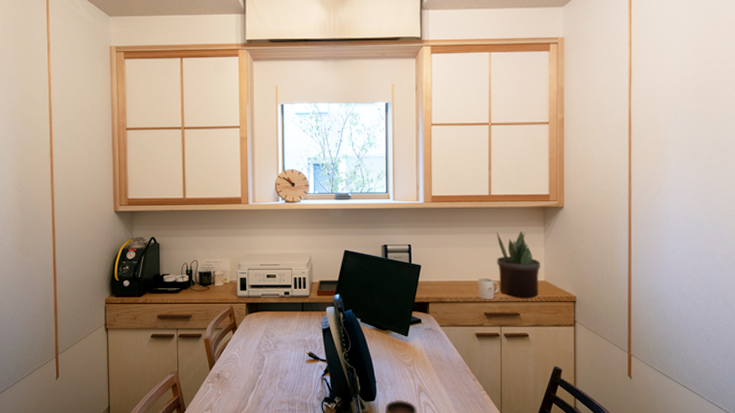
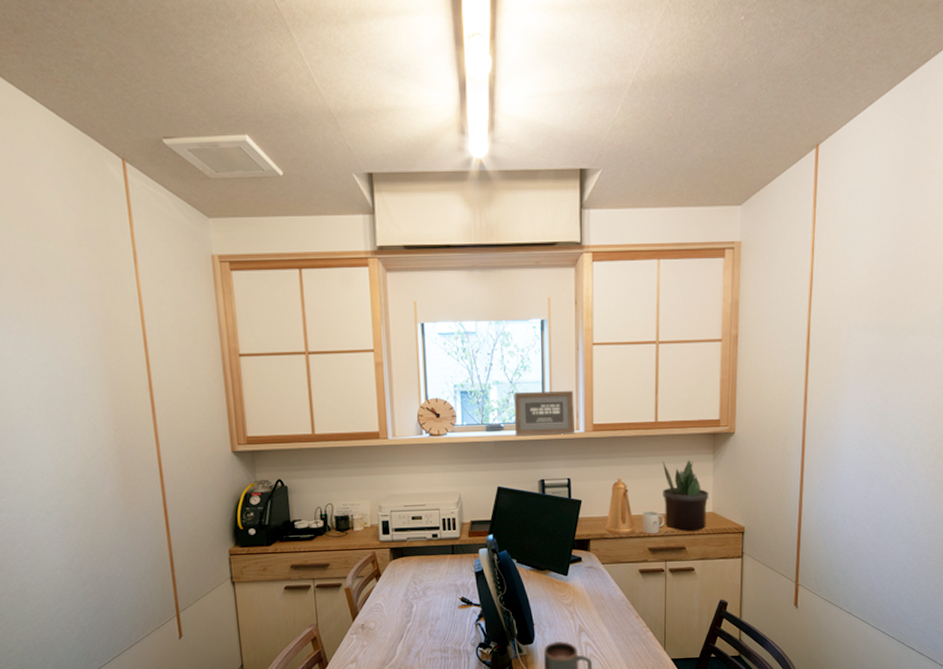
picture frame: none [360,165,416,204] -> present [514,390,576,435]
coffee pot: none [443,245,472,300] -> present [605,477,635,535]

